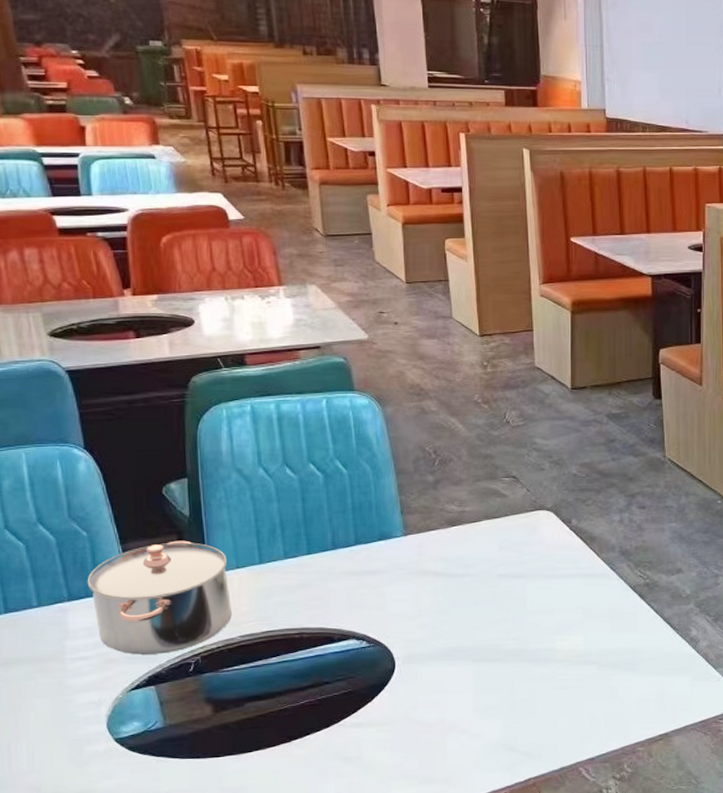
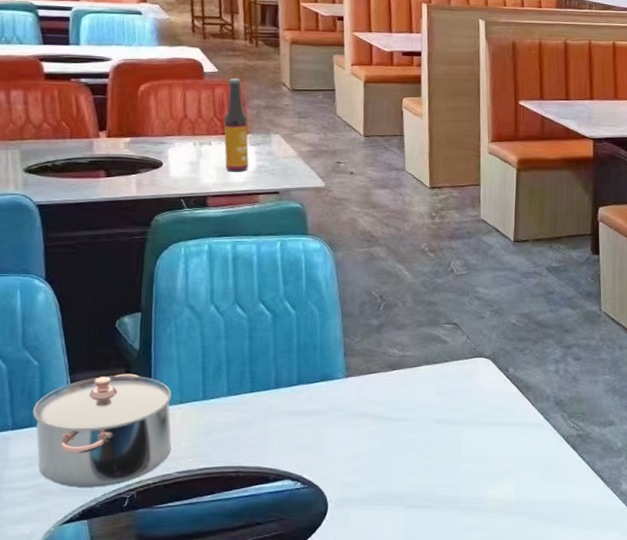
beer bottle: none [255,225,285,327] -> present [224,78,249,172]

